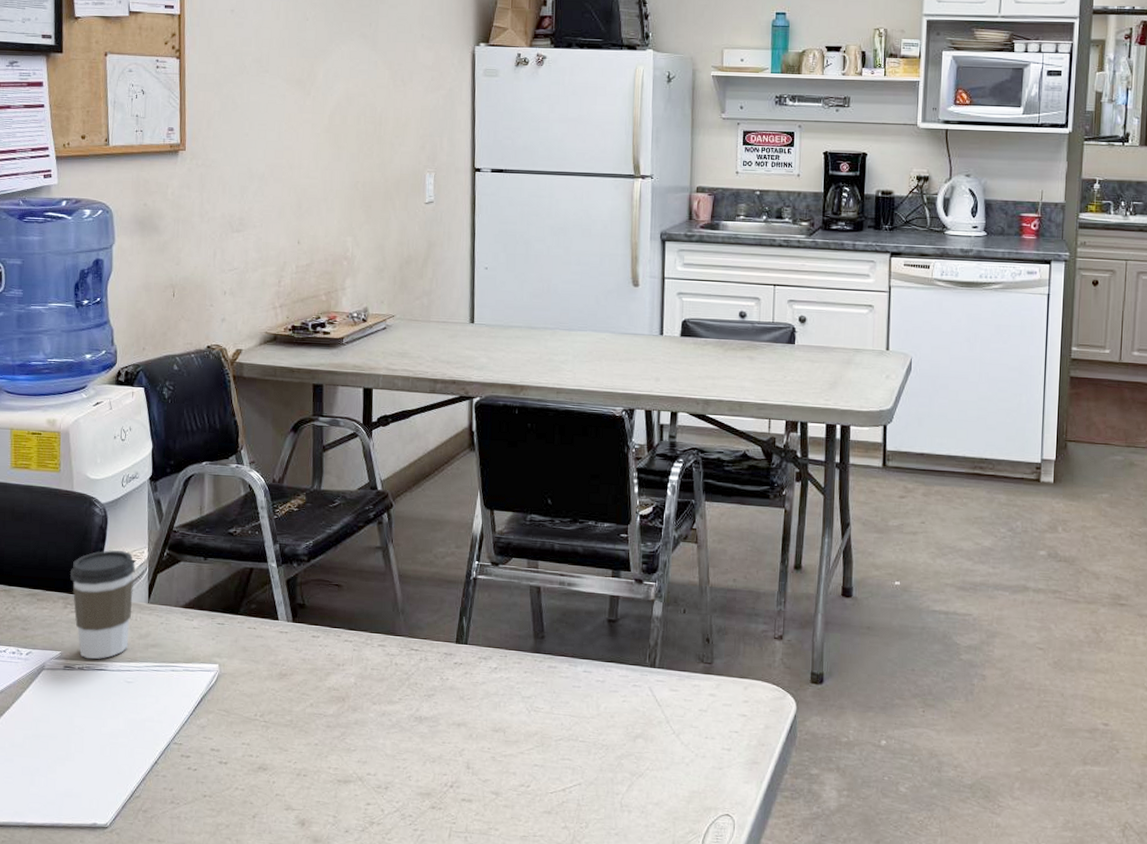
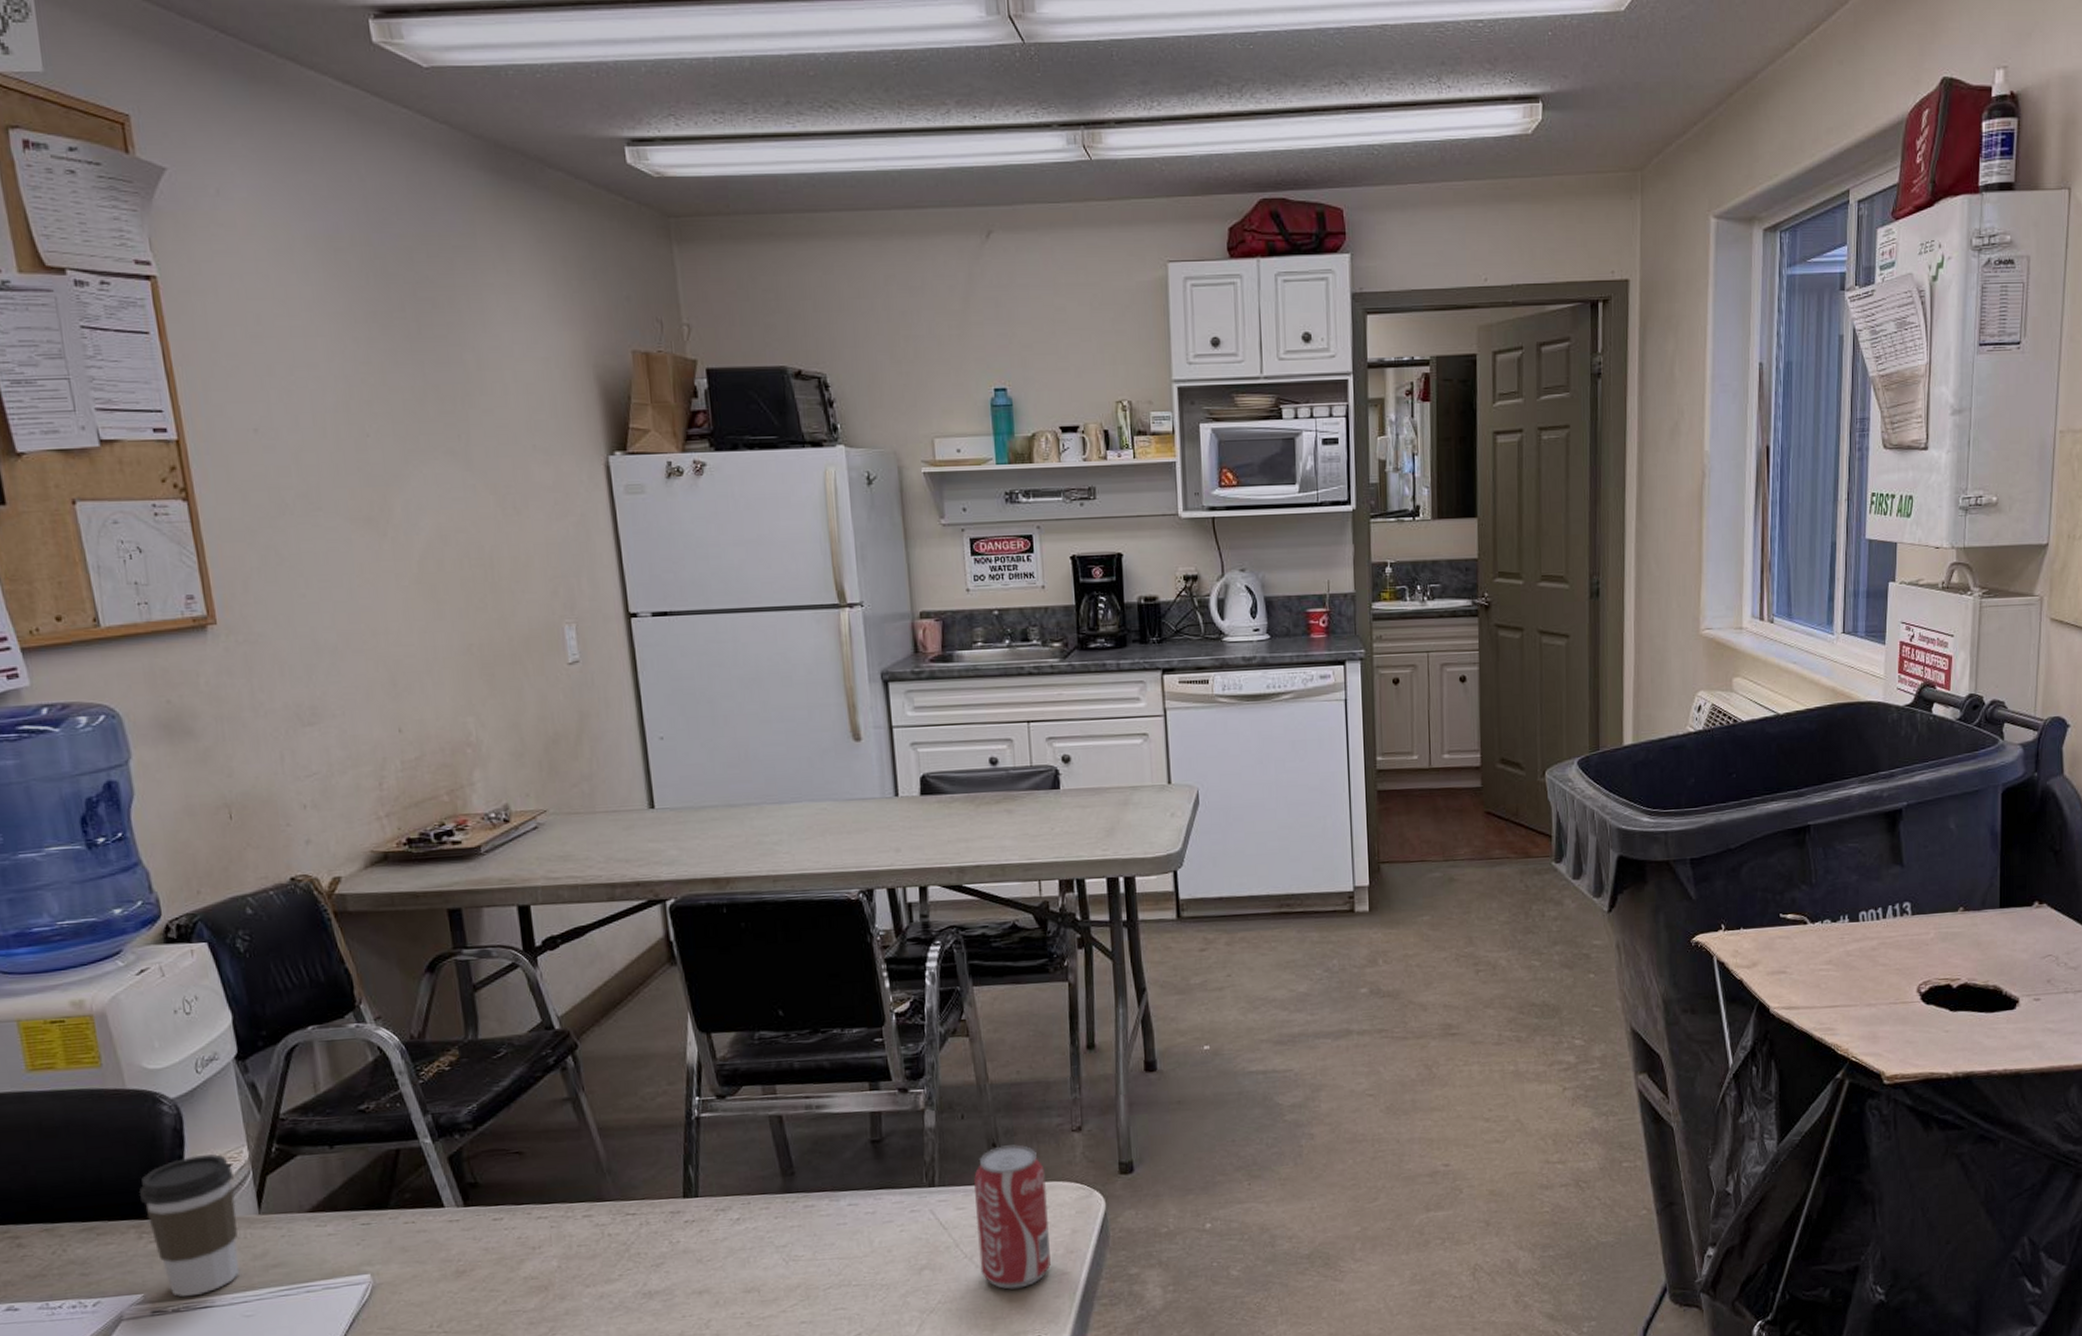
beverage can: none [685,641,748,769] -> present [974,1144,1051,1290]

